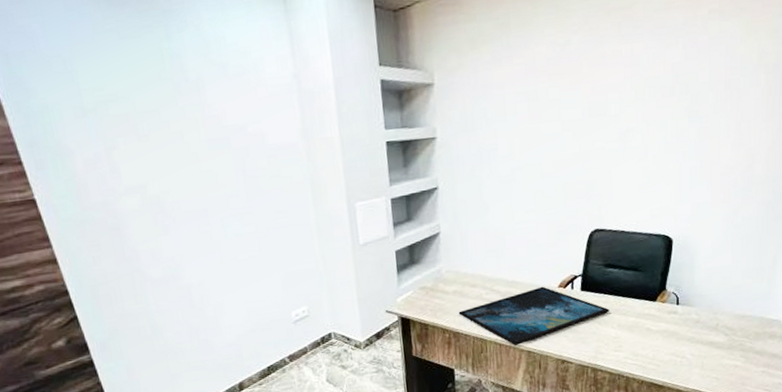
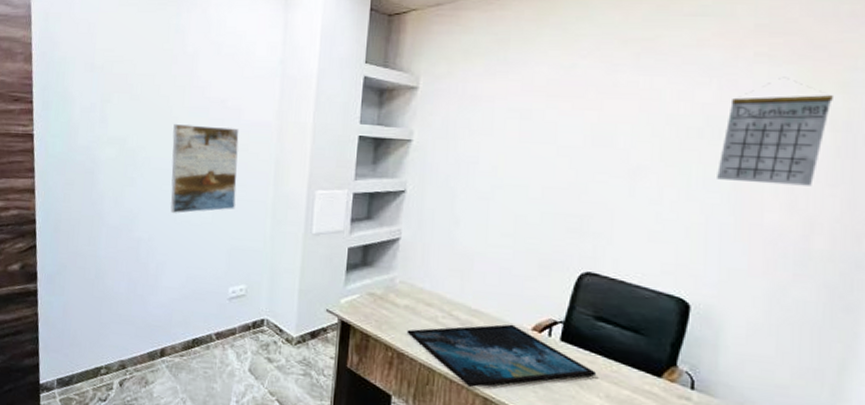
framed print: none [195,154,280,253] -> present [170,124,239,213]
calendar: none [686,29,767,130] -> present [717,77,835,186]

